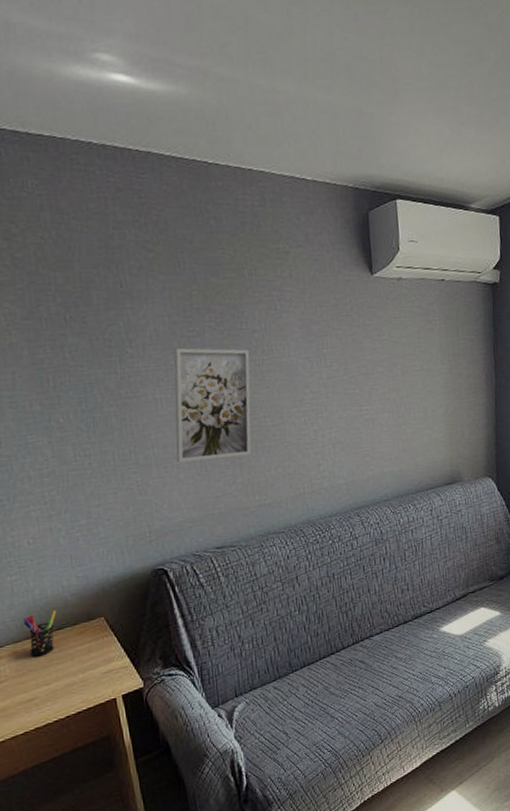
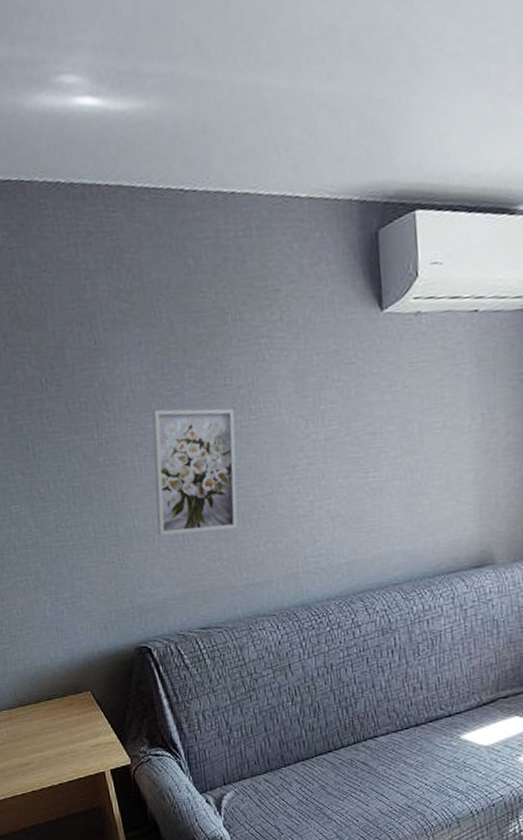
pen holder: present [23,610,56,657] -> none [16,680,46,724]

